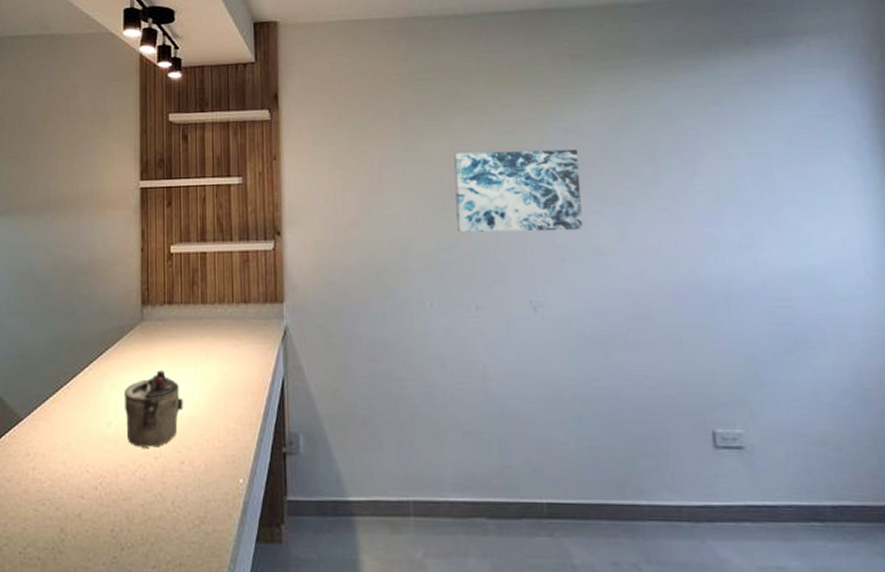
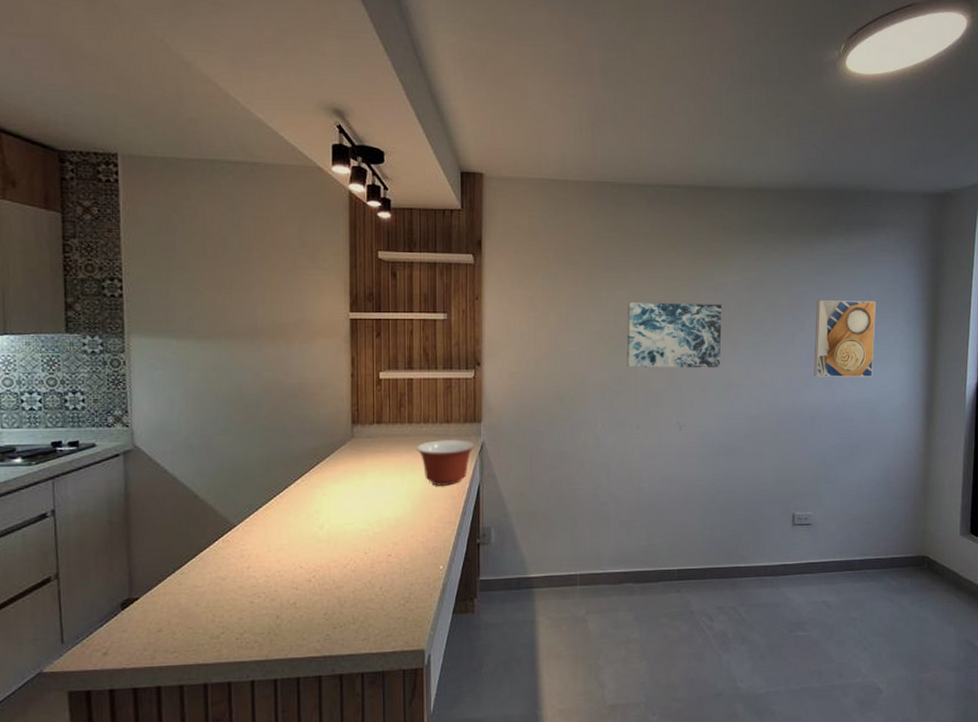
teapot: present [123,370,183,447] -> none [335,480,391,545]
mixing bowl: none [211,323,277,379] -> present [417,440,475,486]
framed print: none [712,133,813,239] -> present [814,301,876,378]

